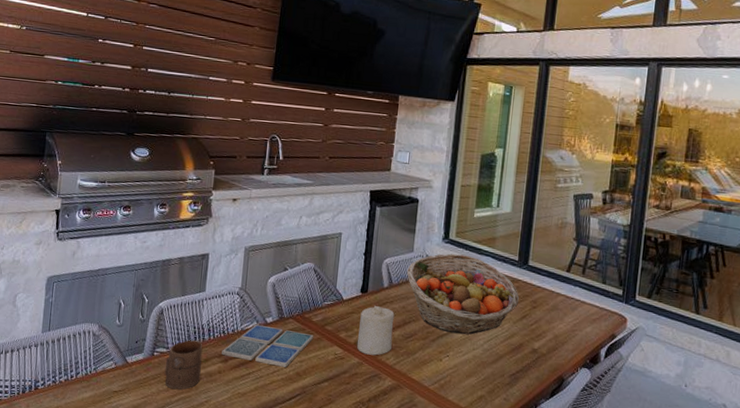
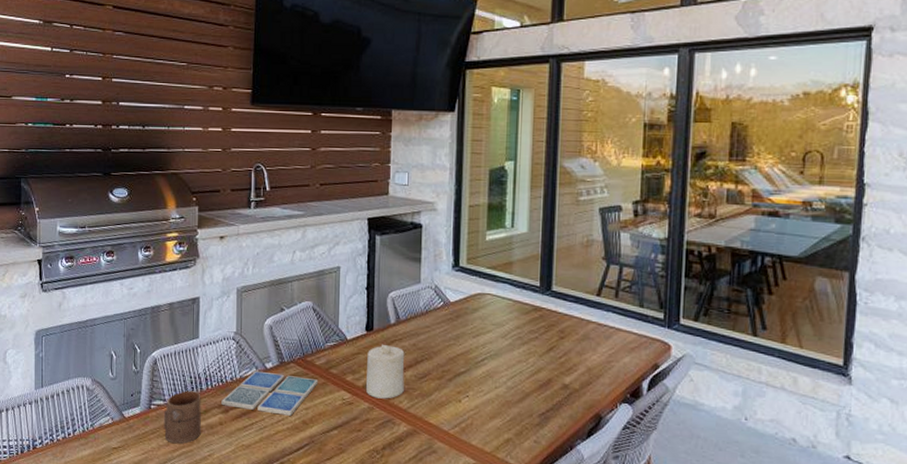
fruit basket: present [406,253,519,335] -> none [414,282,543,372]

